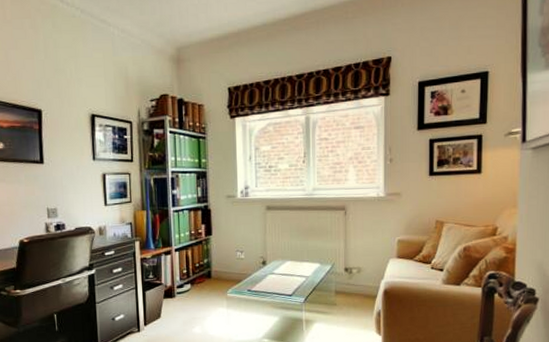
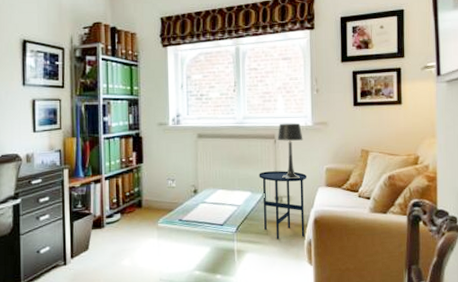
side table: none [328,242,378,310] -> present [259,171,307,239]
table lamp: none [348,194,375,251] -> present [278,123,303,180]

